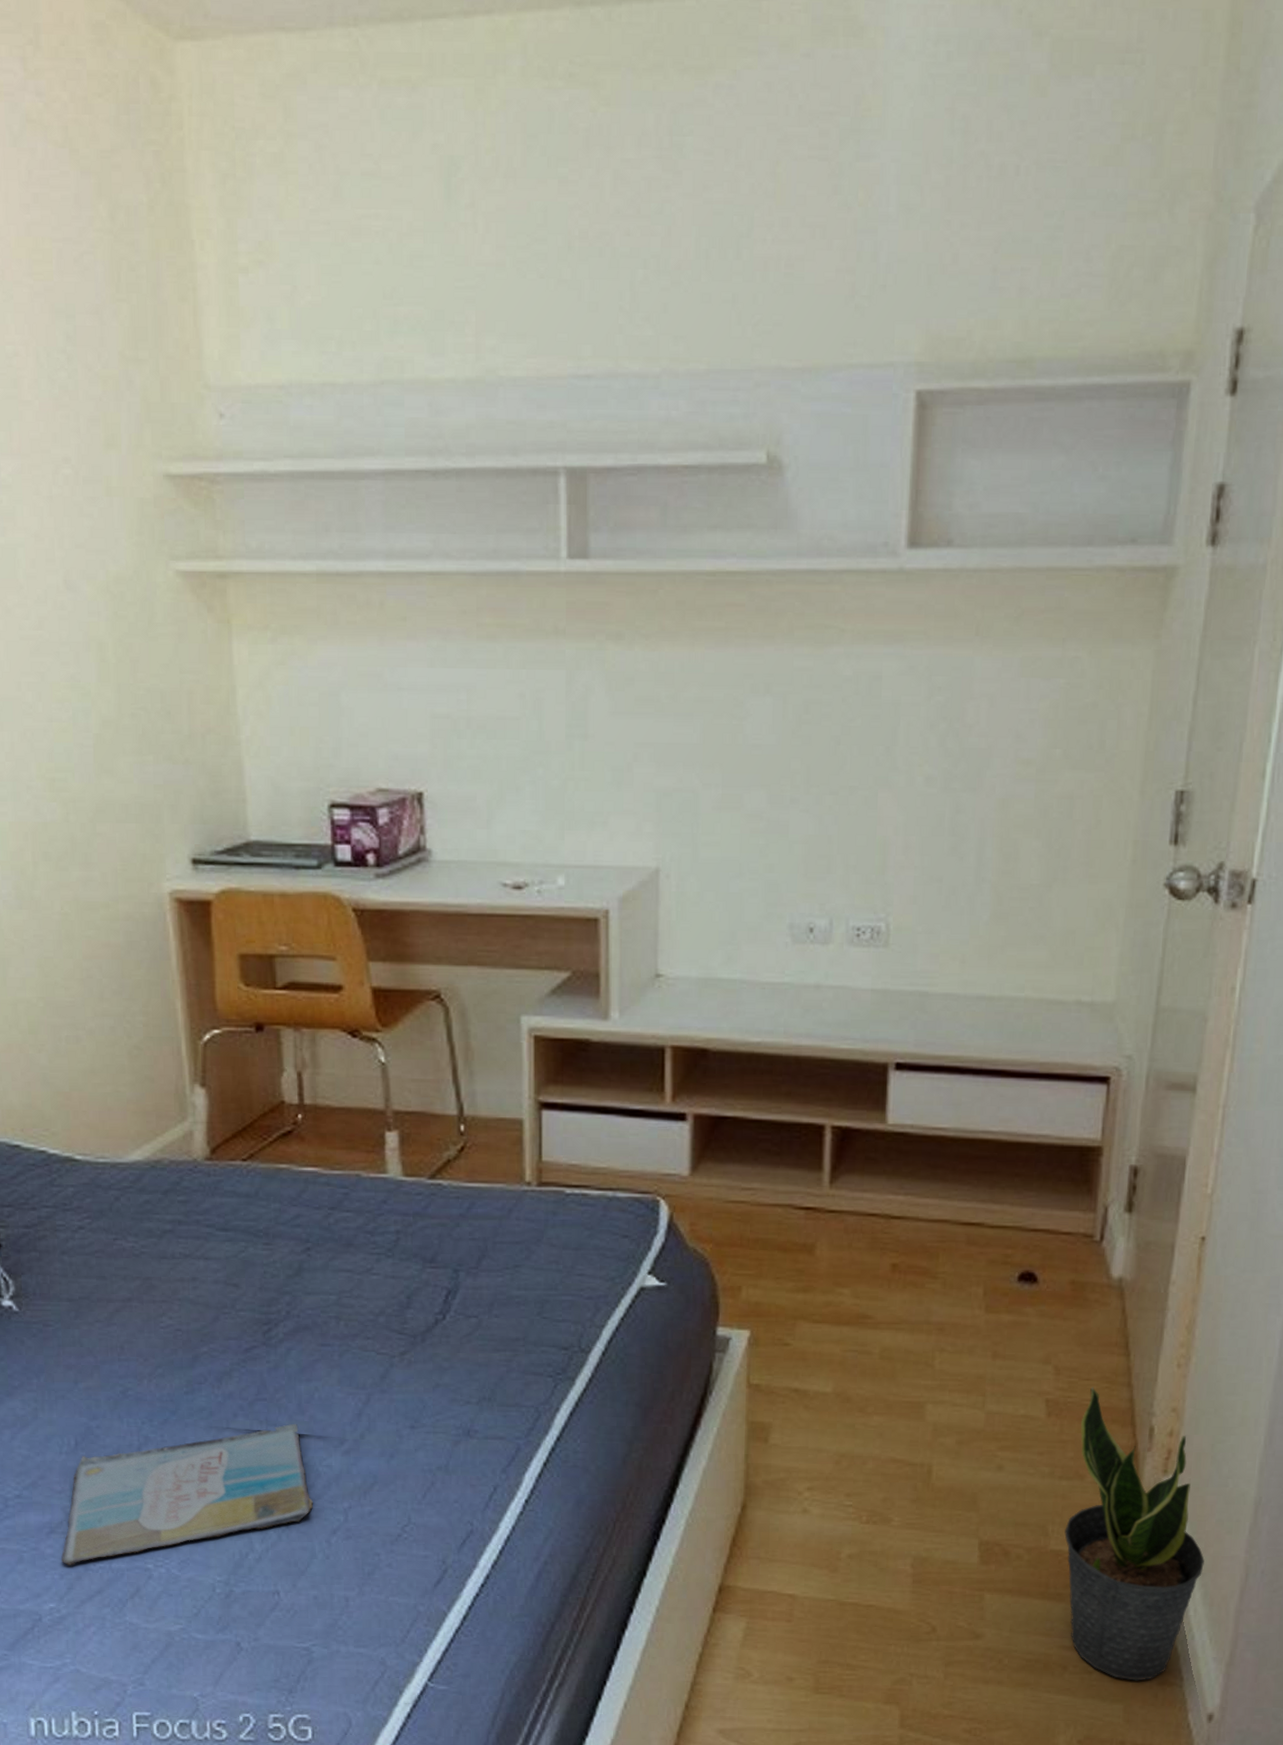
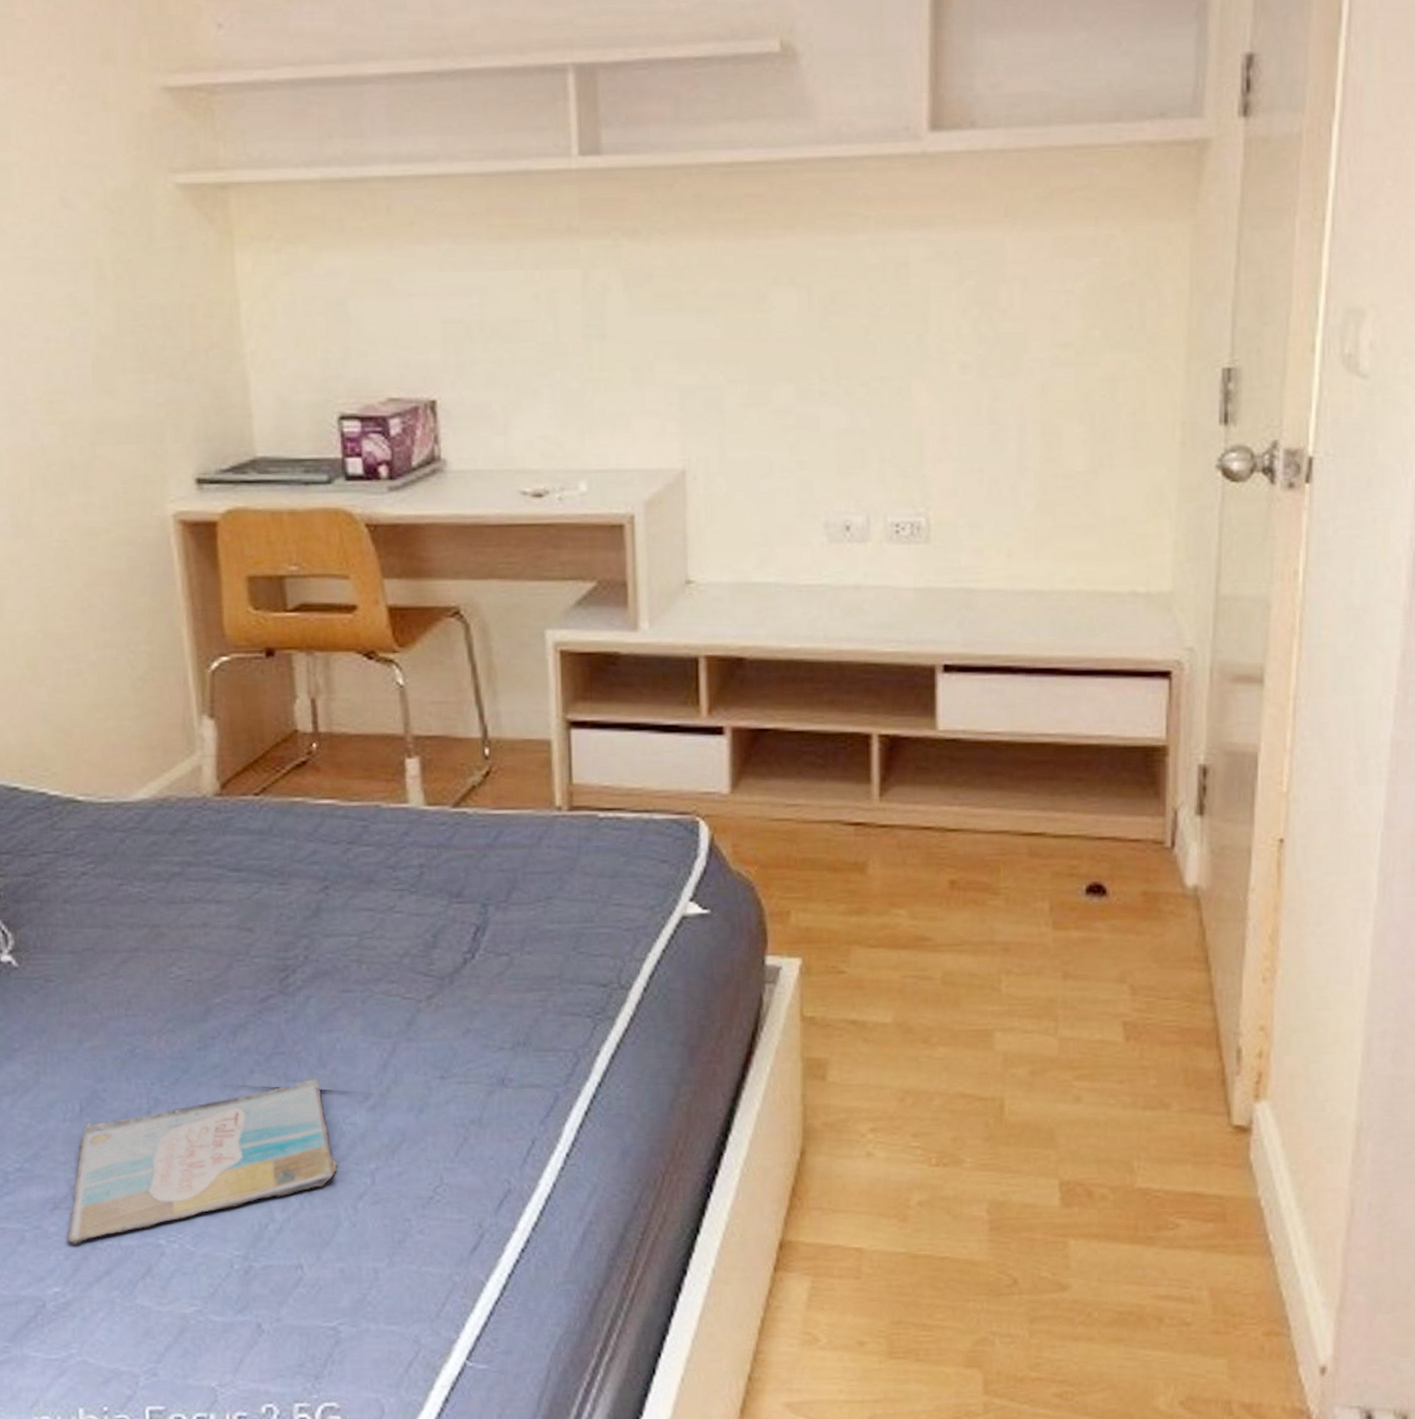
potted plant: present [1064,1387,1204,1681] -> none [1152,1007,1305,1332]

